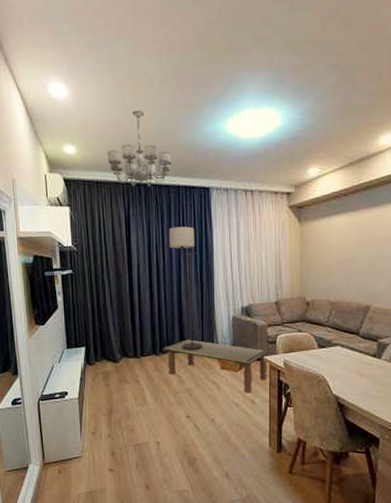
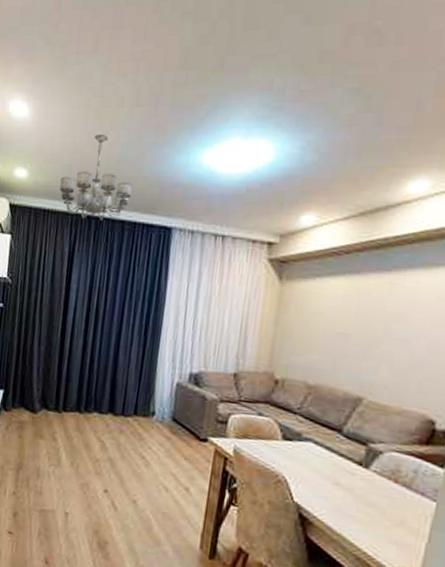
coffee table: present [162,339,269,393] -> none [87,400,216,478]
lamp: present [168,226,202,351] -> none [111,269,147,416]

